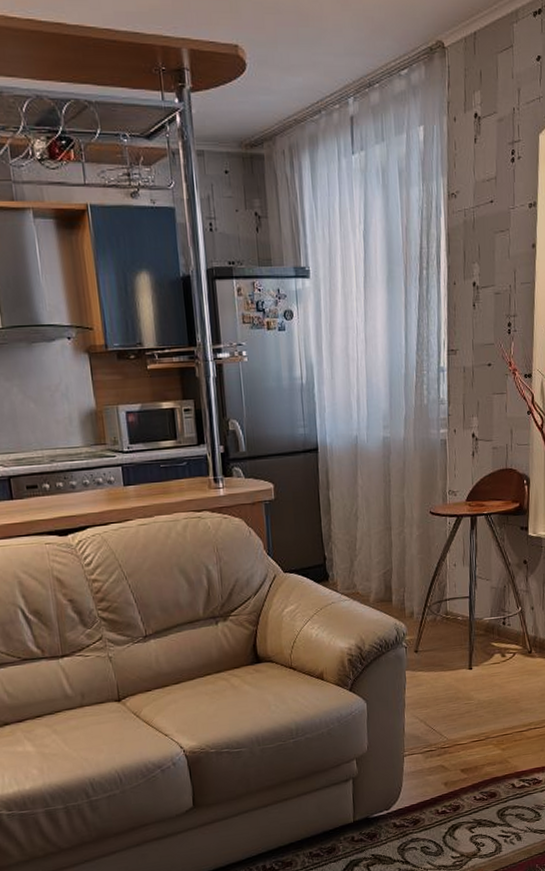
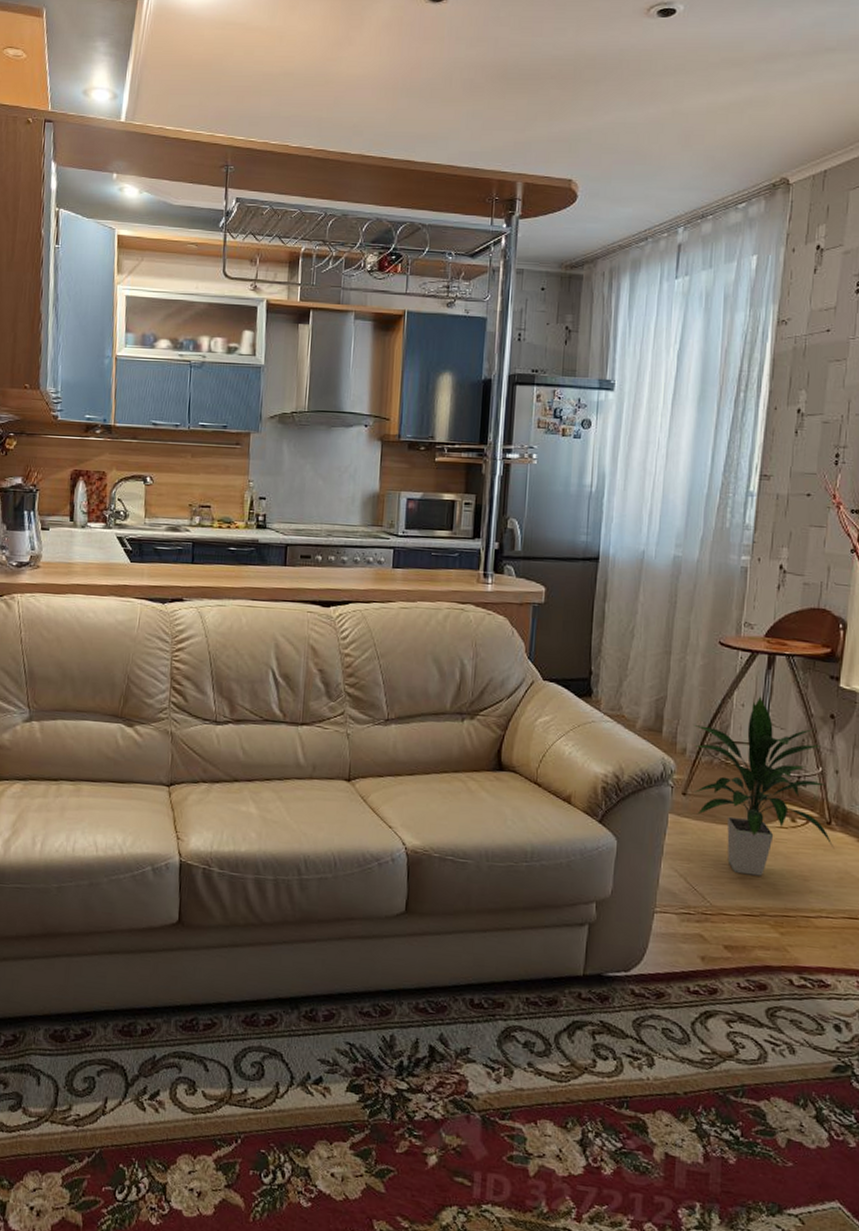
indoor plant: none [416,554,536,709] -> present [693,696,835,876]

